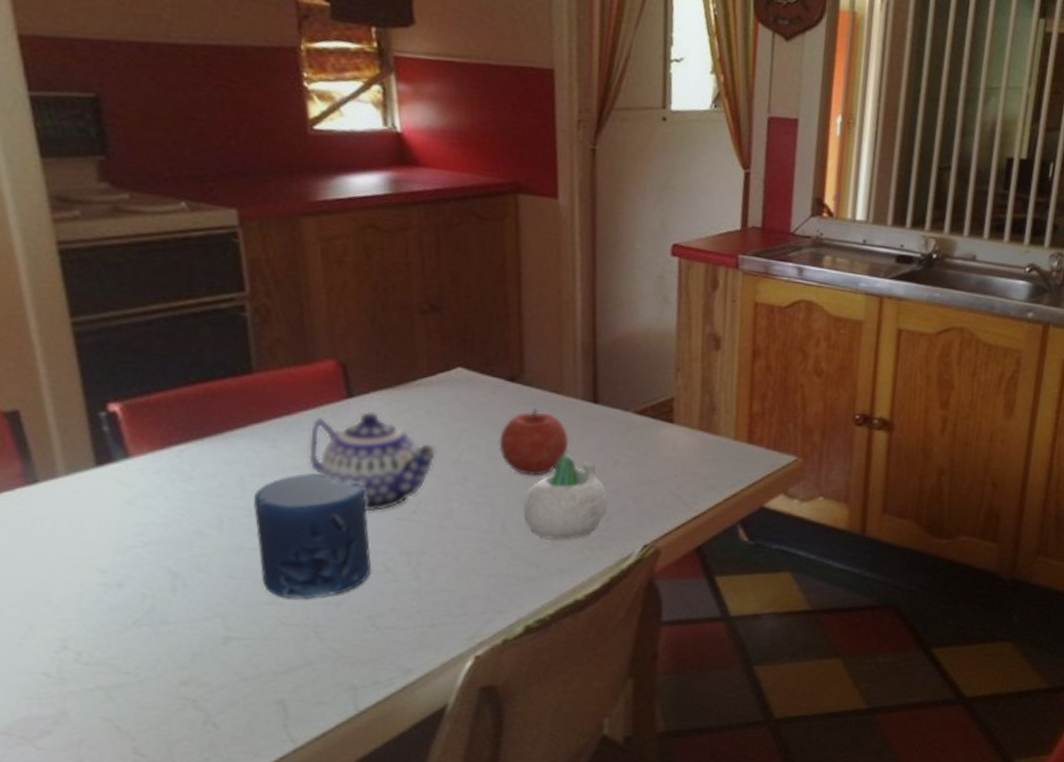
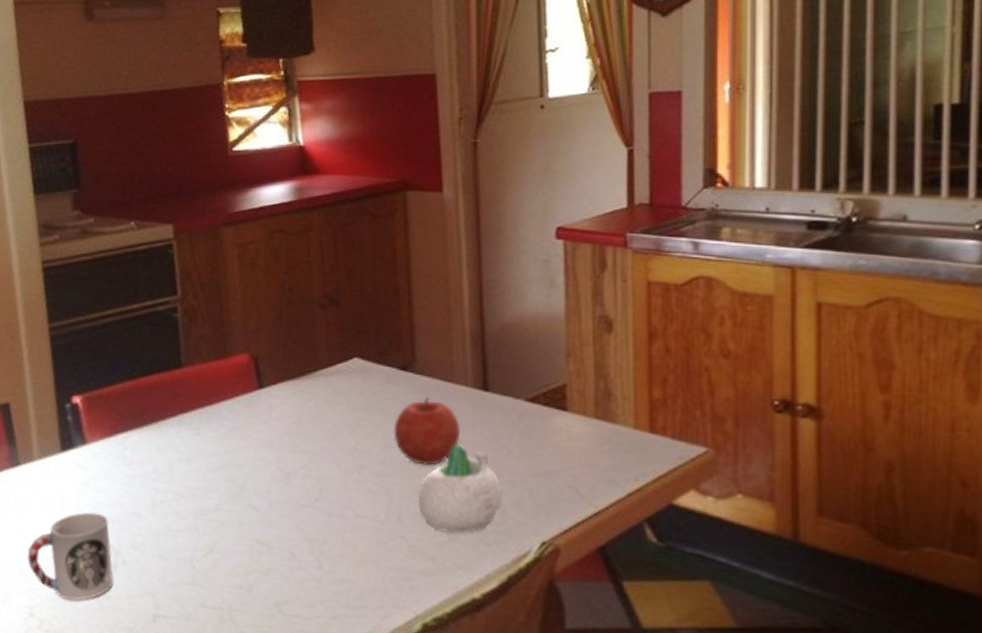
cup: none [54,533,172,628] -> present [27,512,114,601]
candle: present [254,472,371,599] -> none [180,459,278,582]
teapot: present [309,411,436,512] -> none [226,401,336,499]

